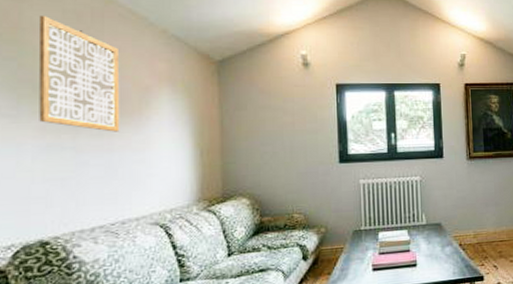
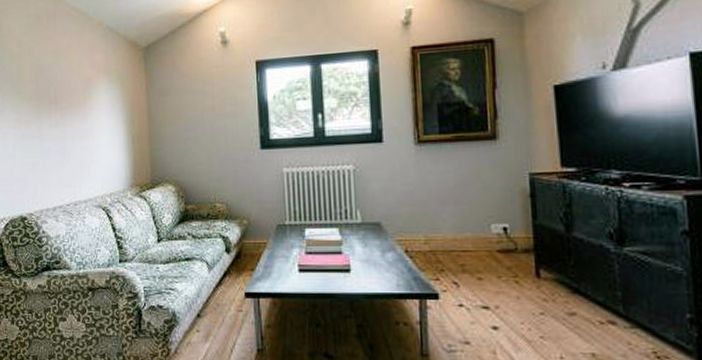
wall art: present [38,16,120,132] -> none [13,22,70,122]

